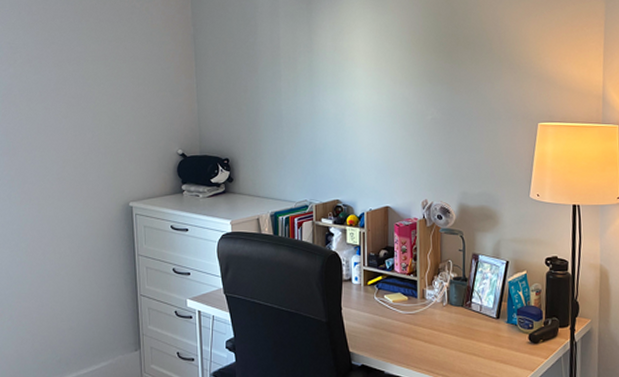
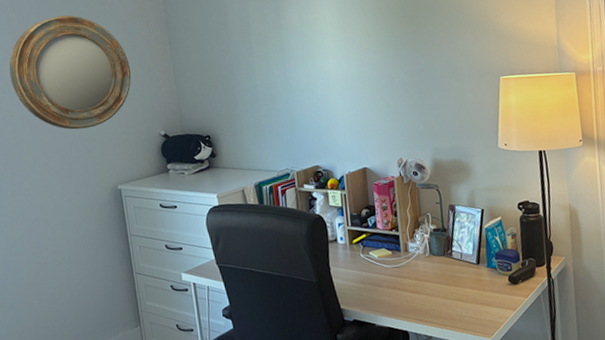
home mirror: none [29,22,153,141] -> present [9,15,132,130]

